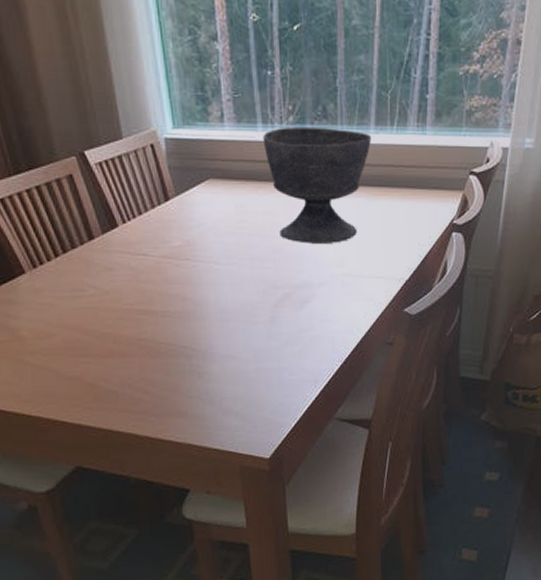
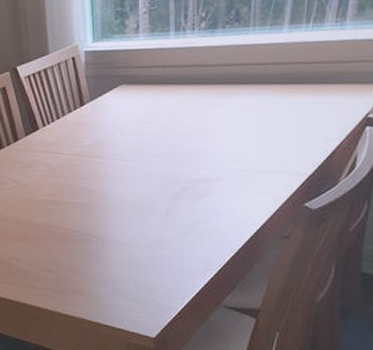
bowl: present [262,126,372,244] -> none [174,30,285,141]

